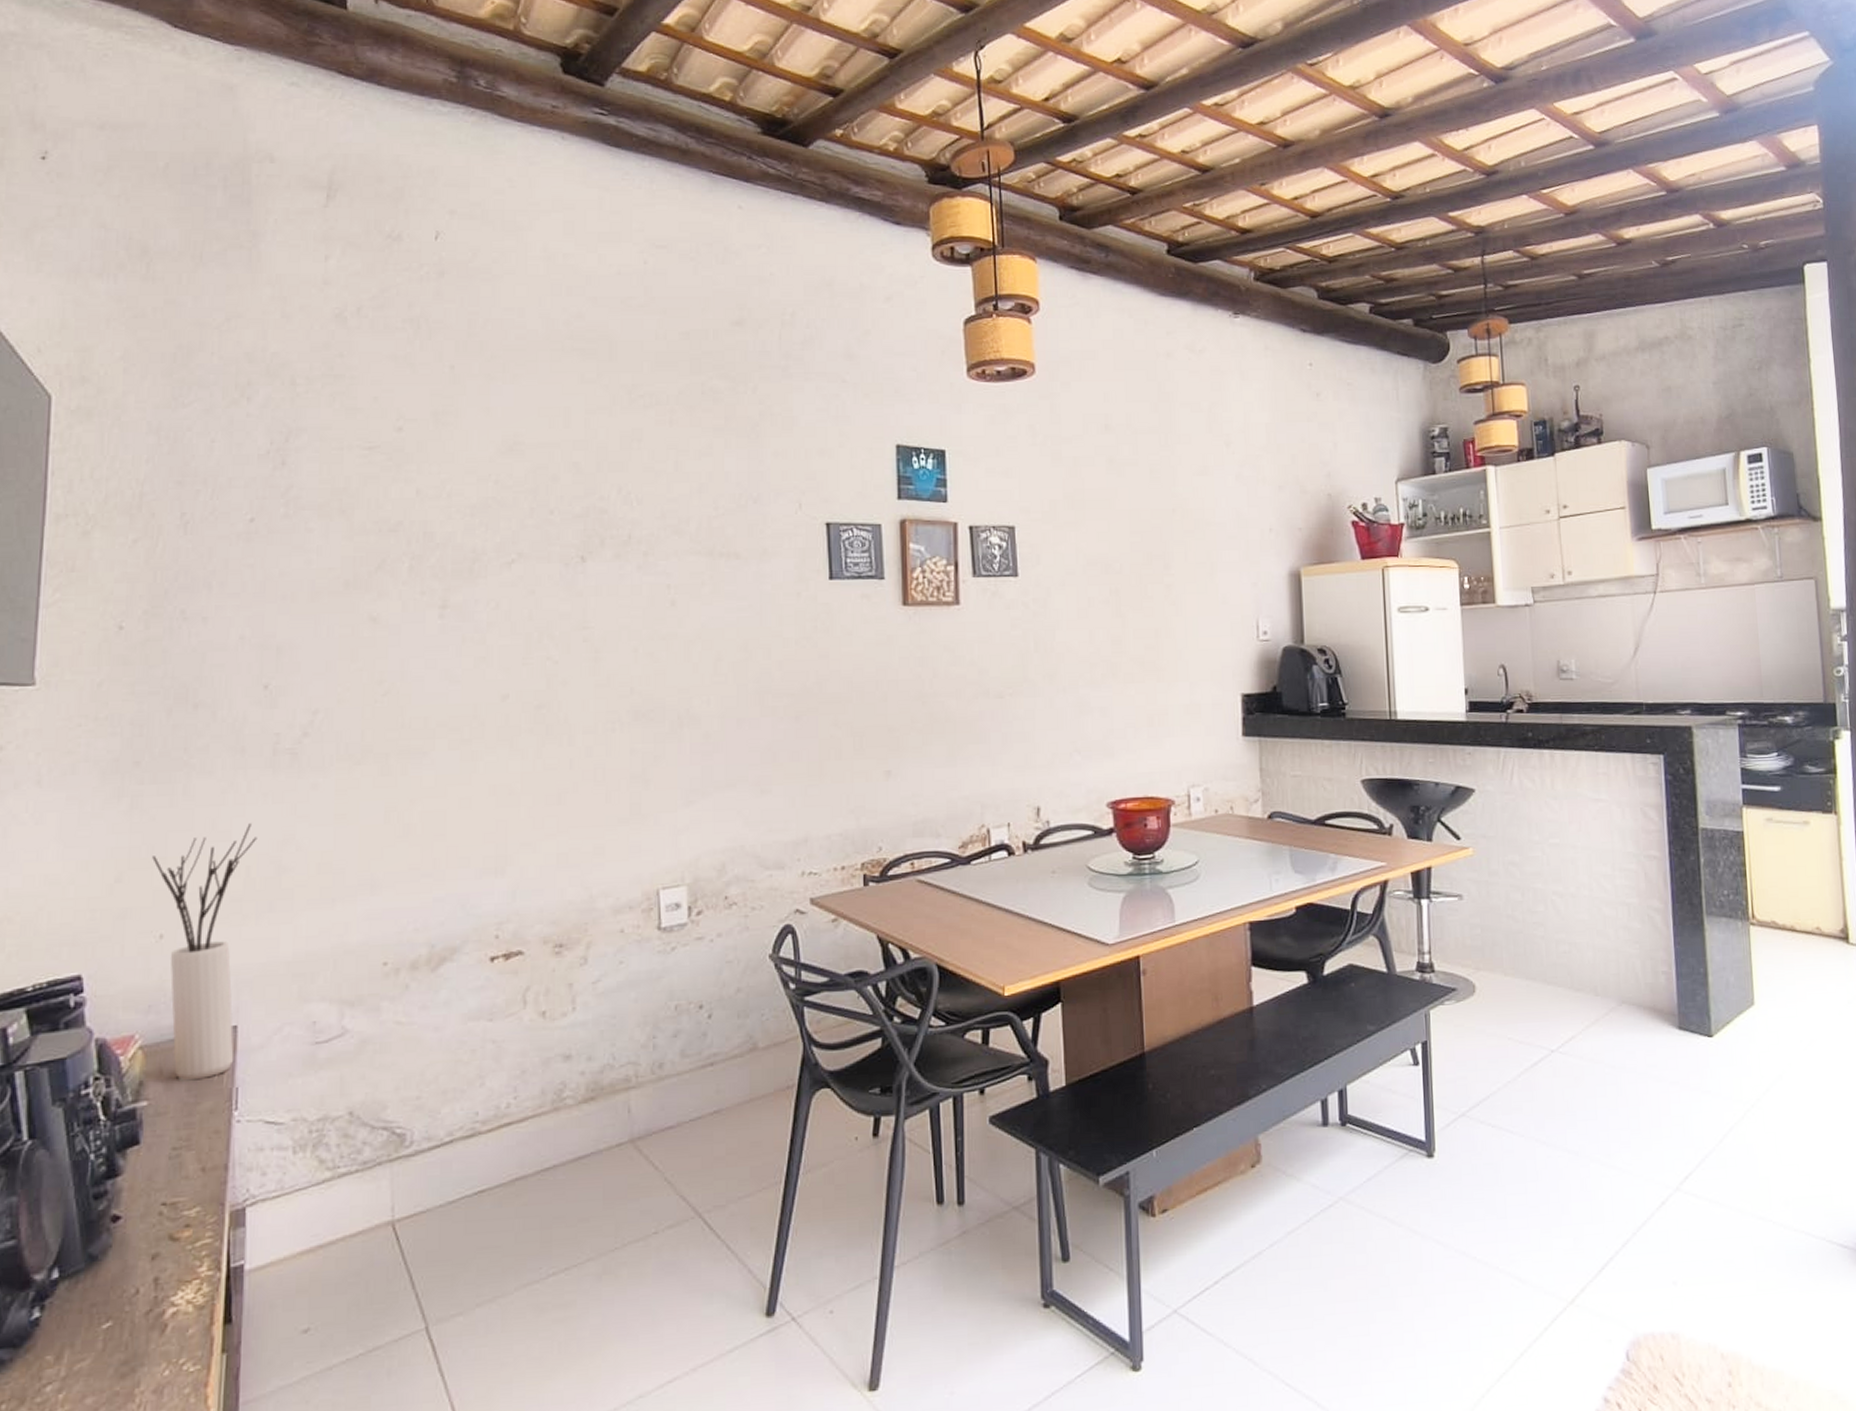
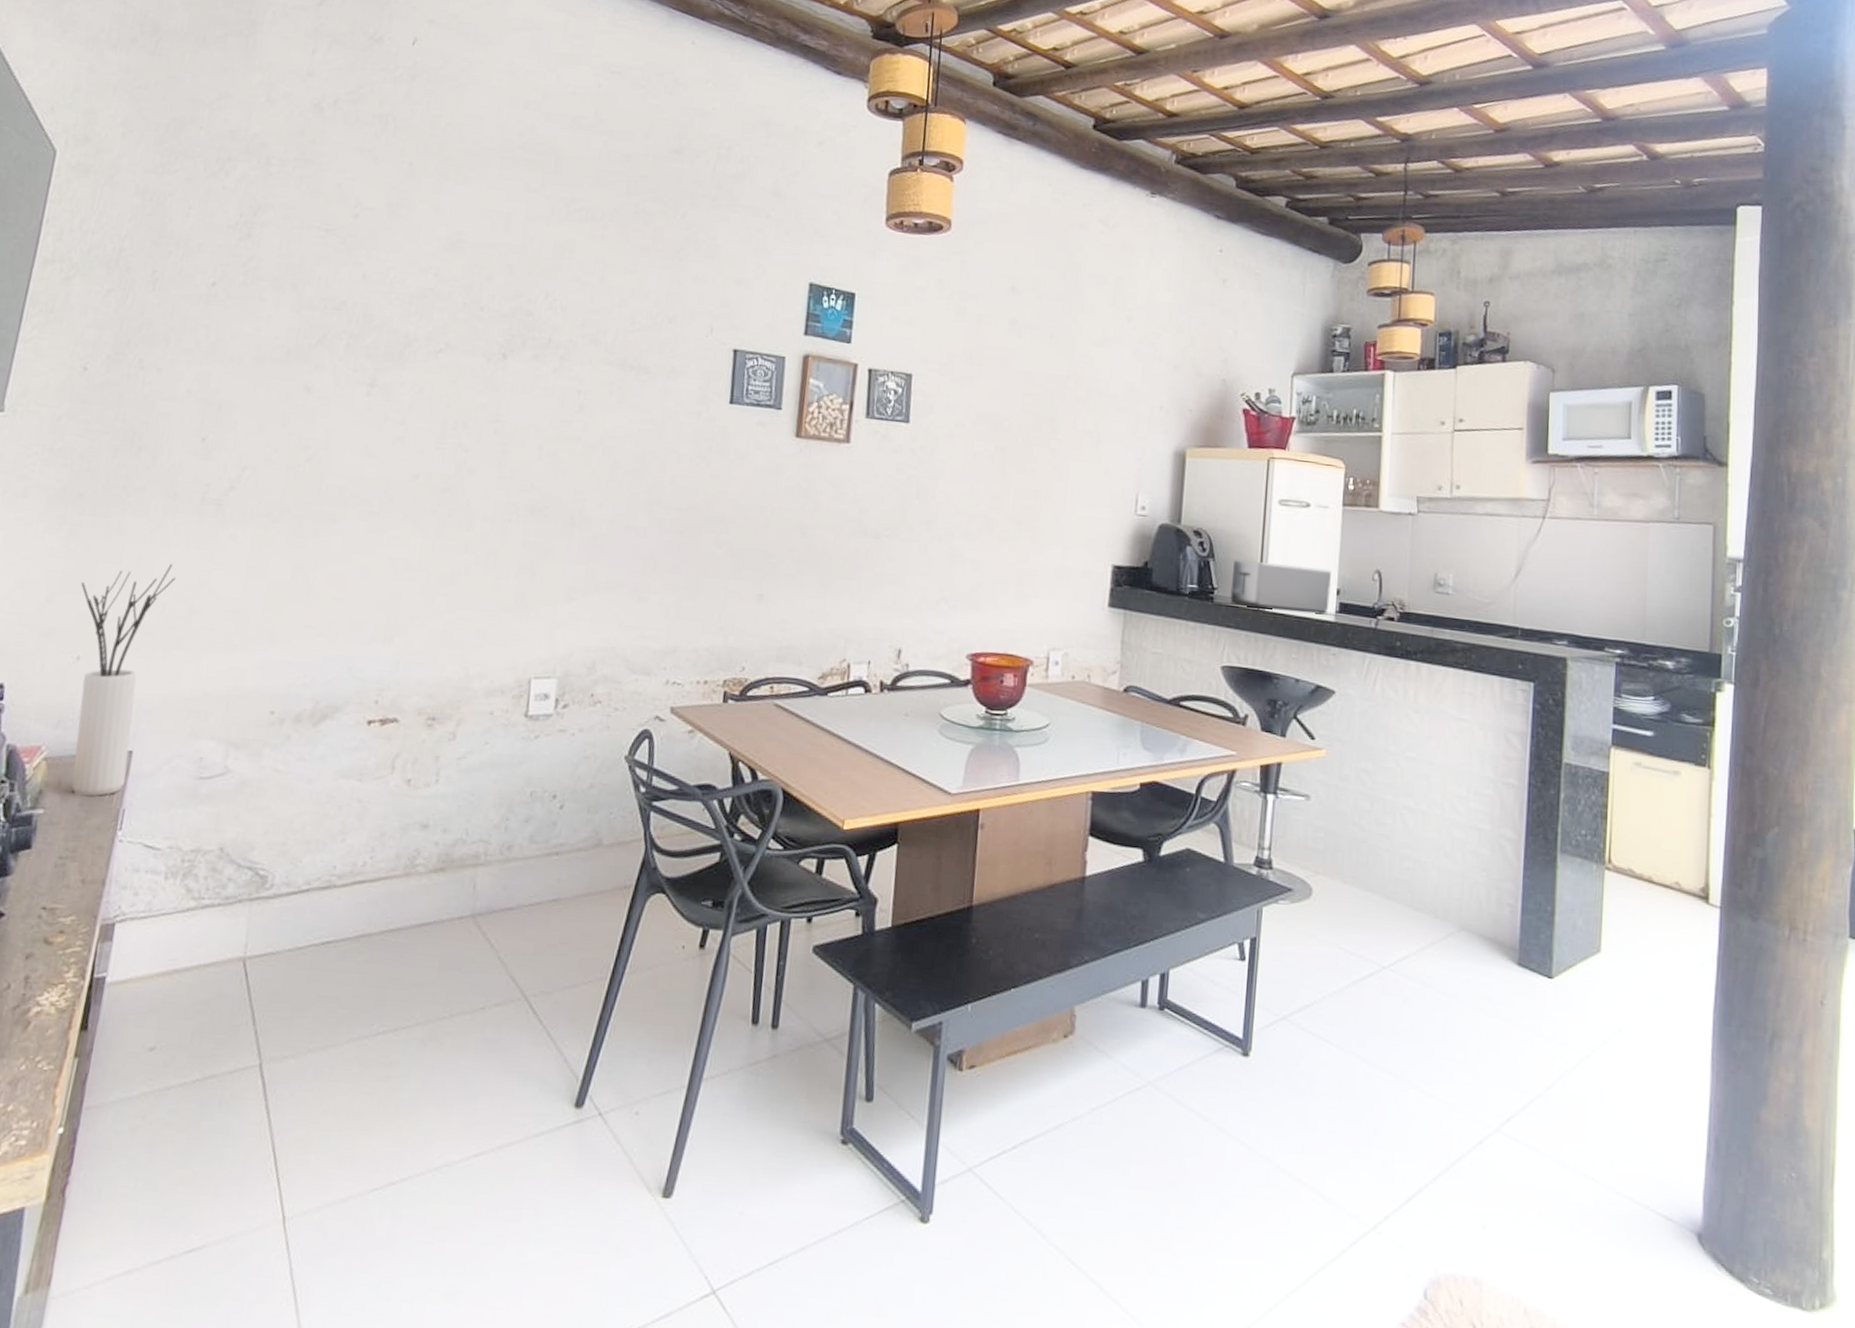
toaster: none [1360,670,1459,719] -> present [1230,559,1332,616]

